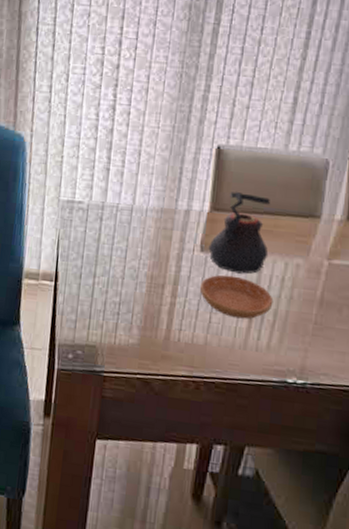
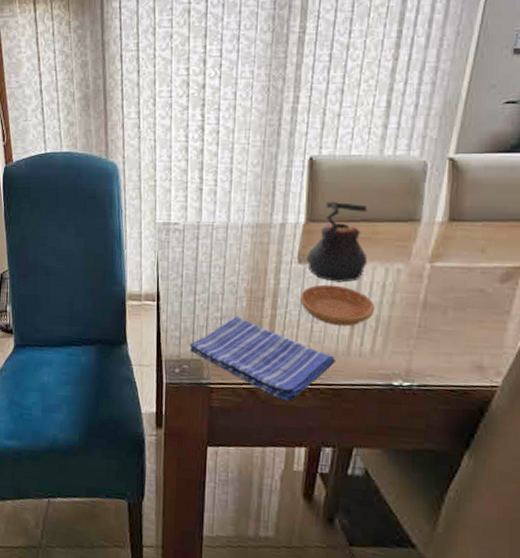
dish towel: none [85,301,232,395] -> present [190,315,335,402]

